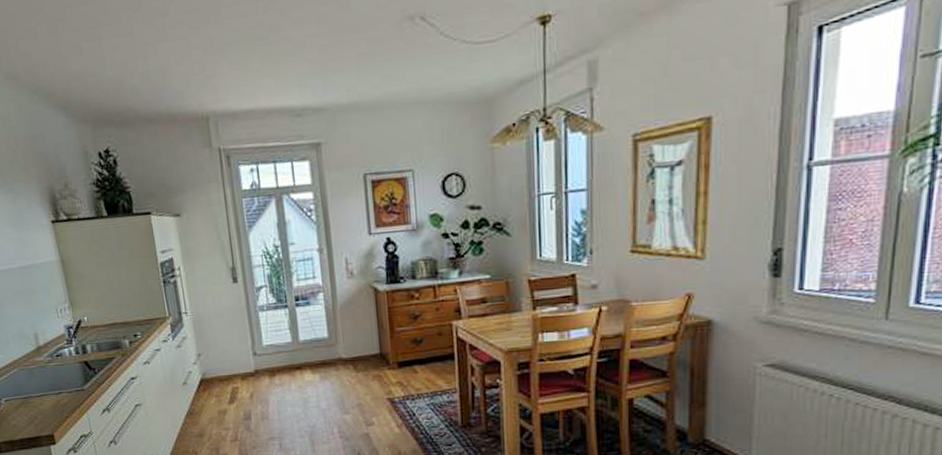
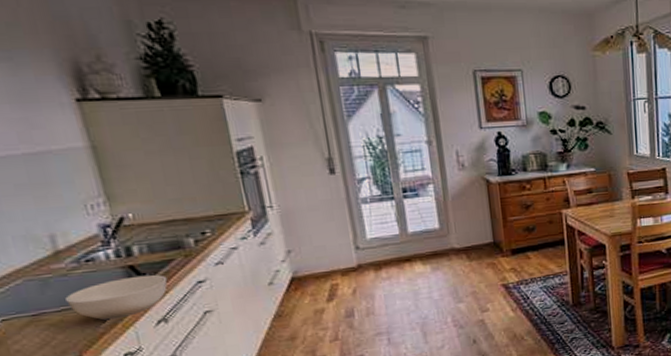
bowl: none [44,369,110,406] -> present [65,274,168,321]

